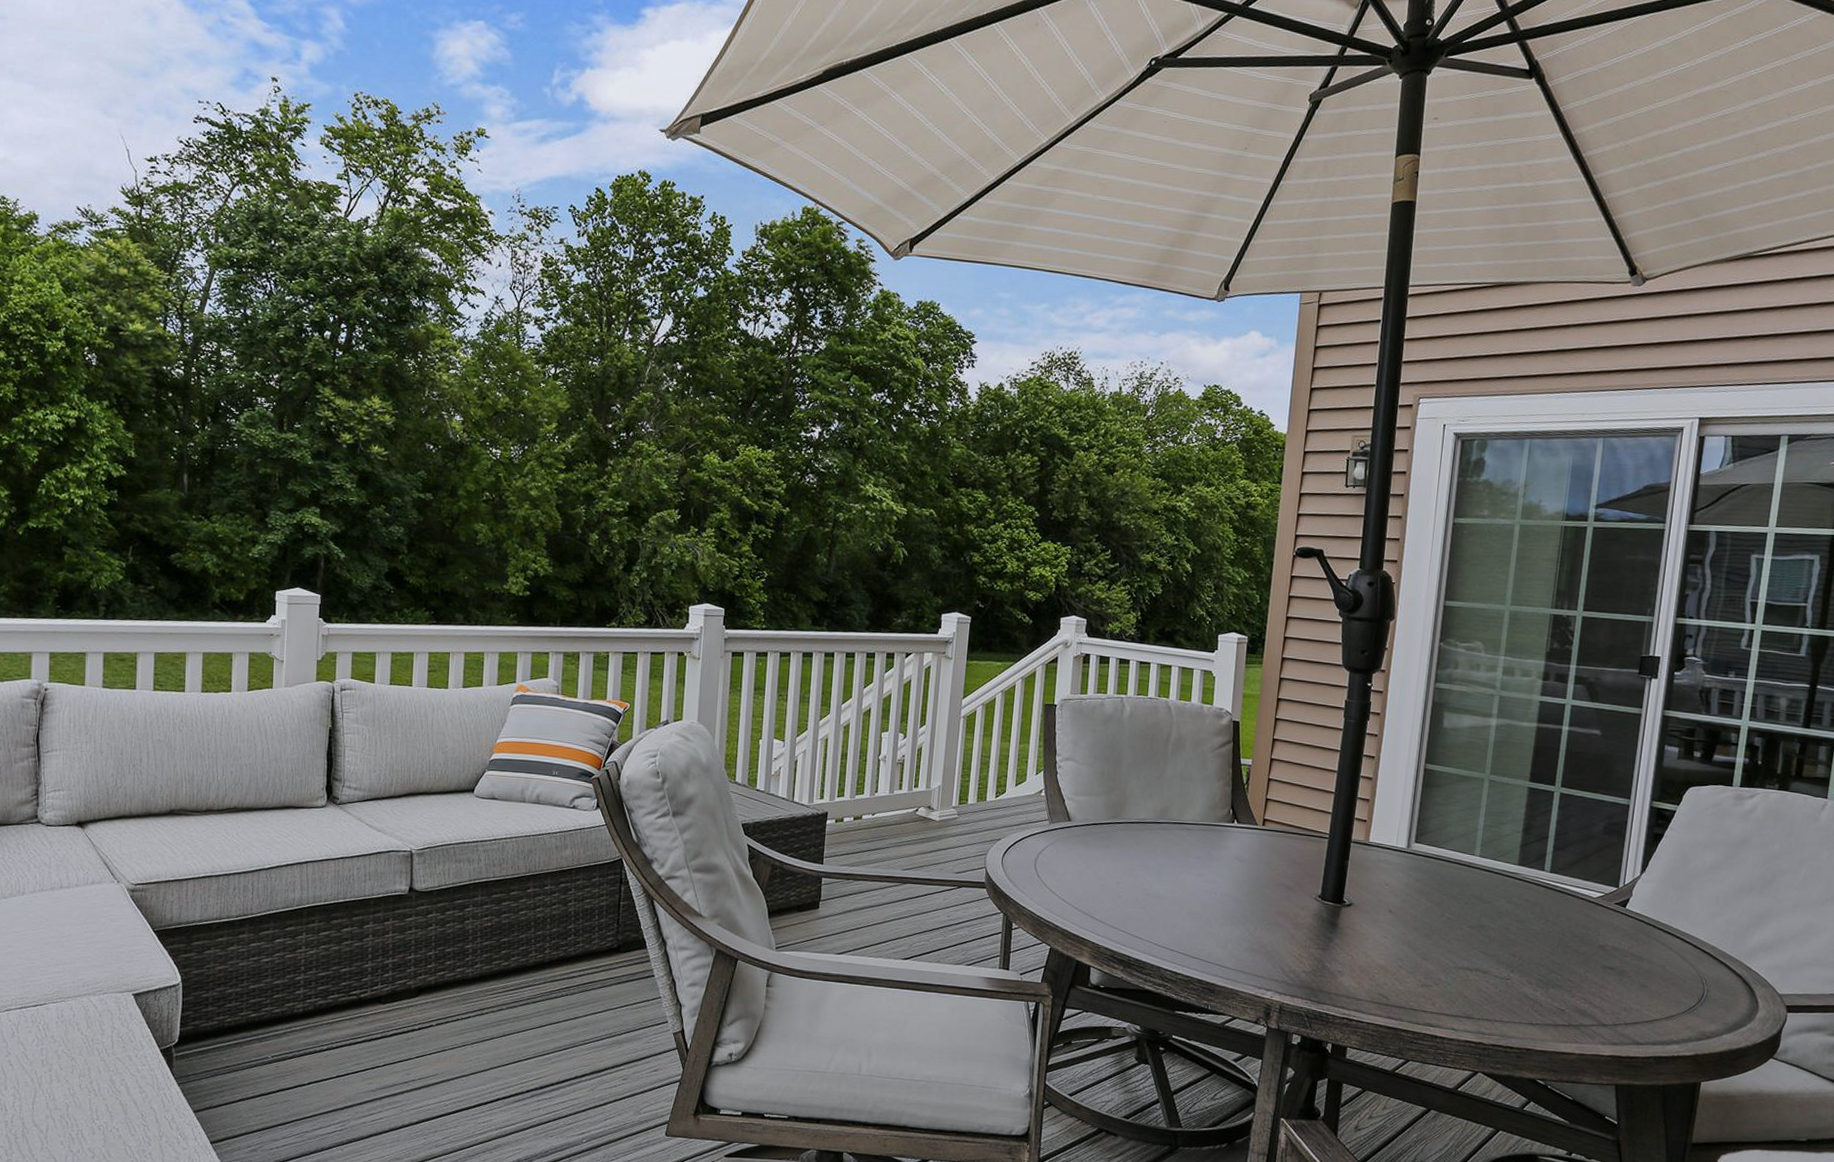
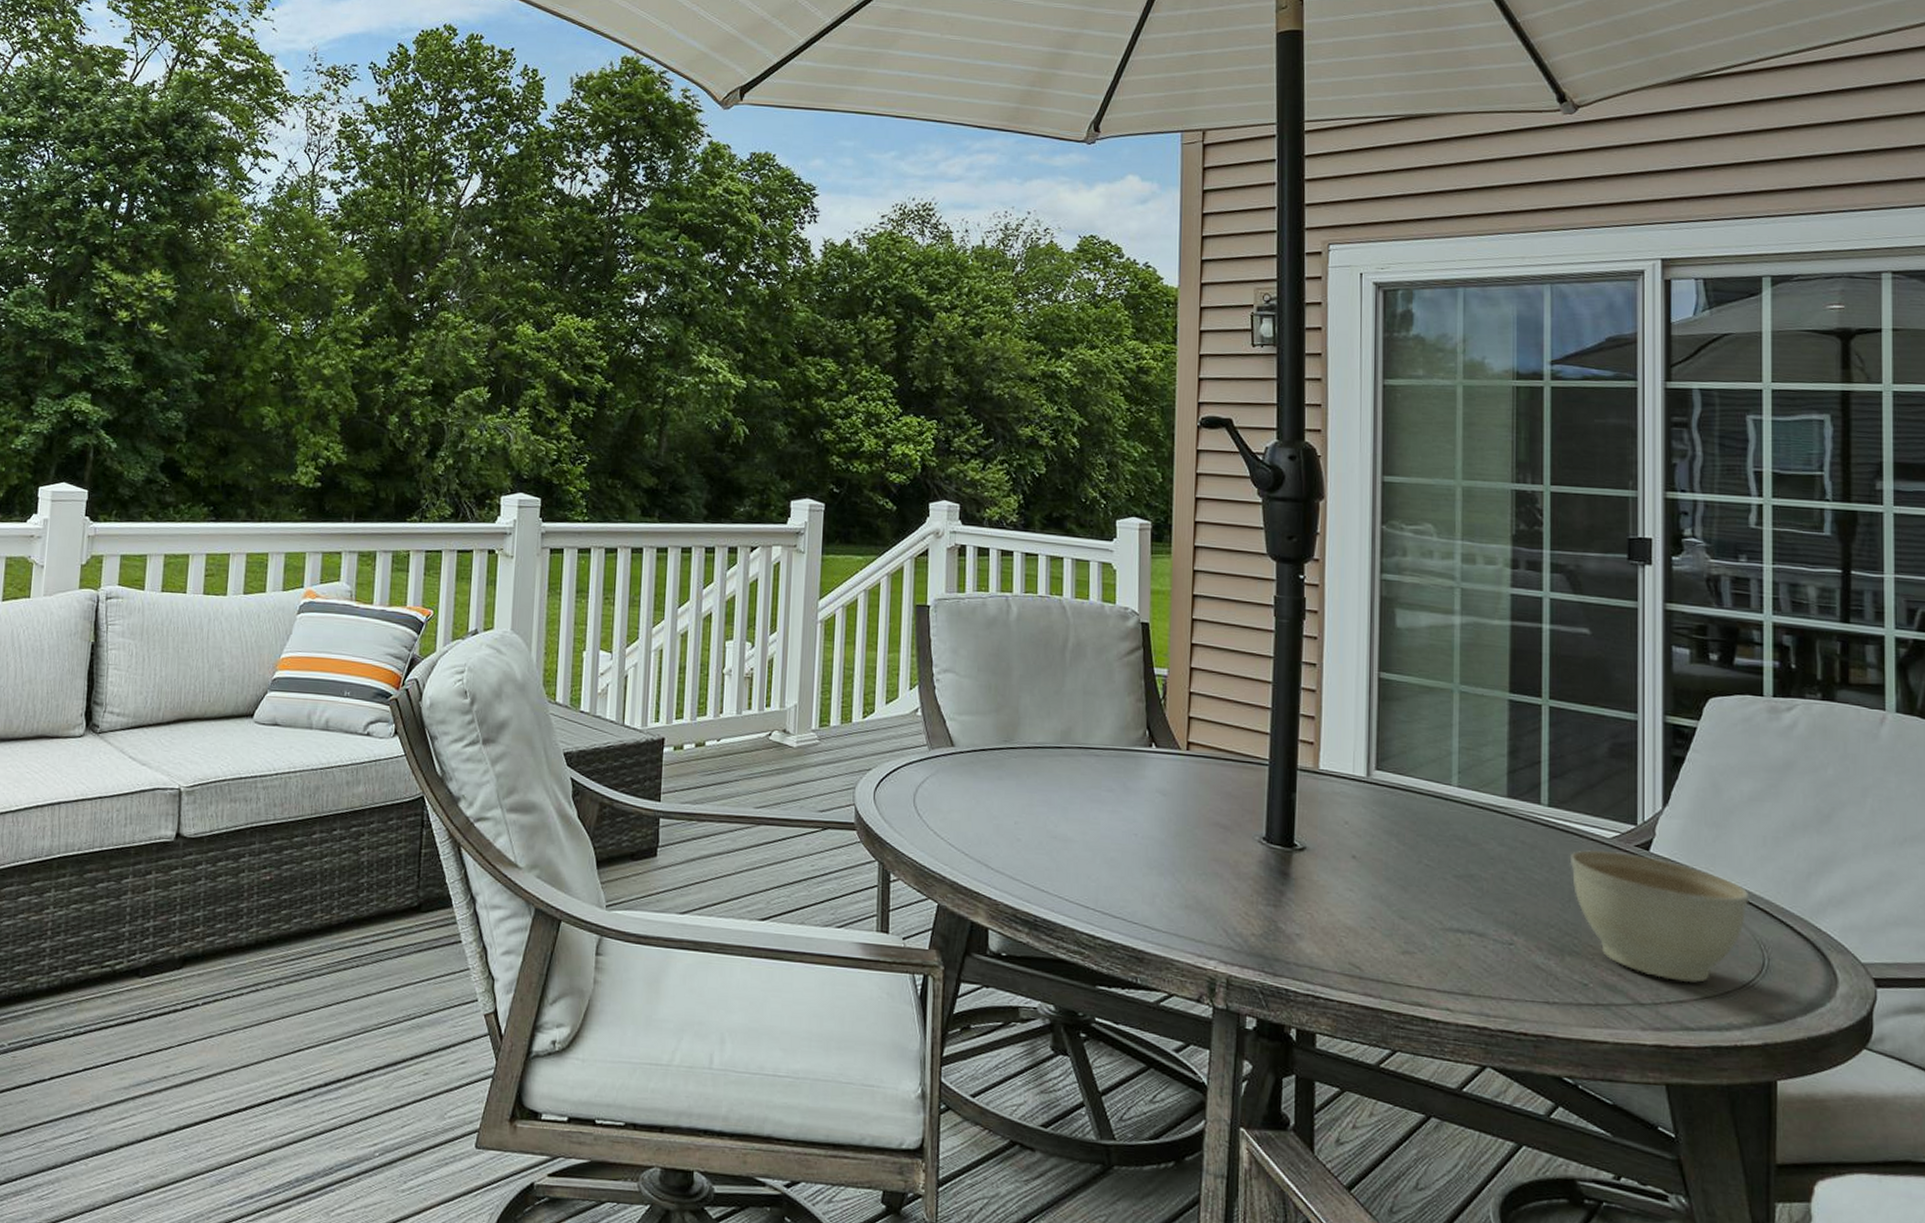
planter bowl: none [1561,907,1699,1009] -> present [1569,850,1748,983]

